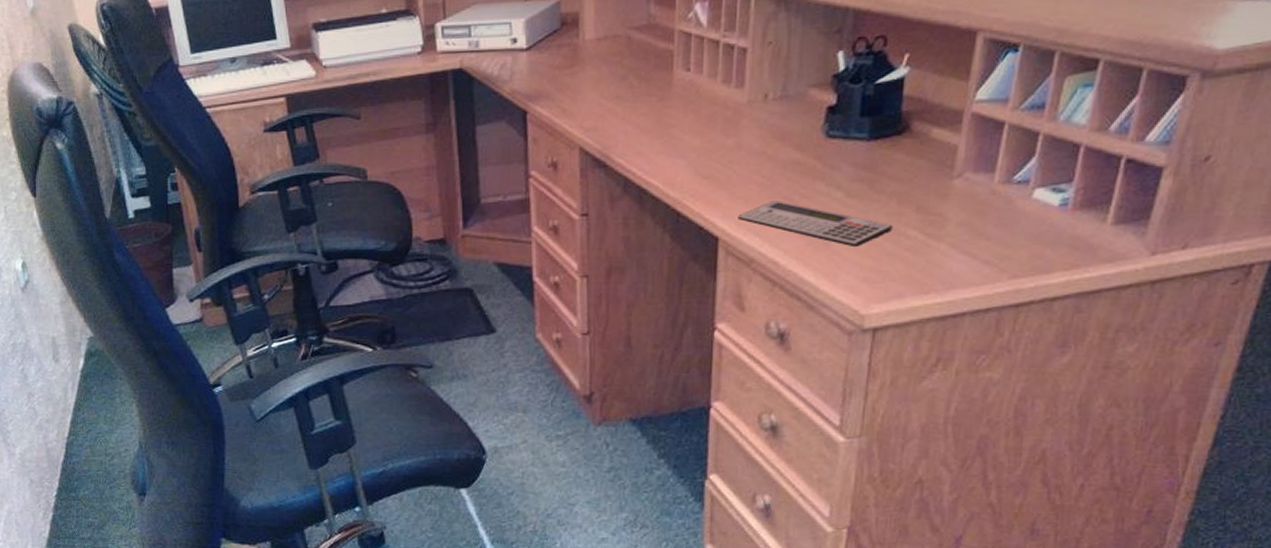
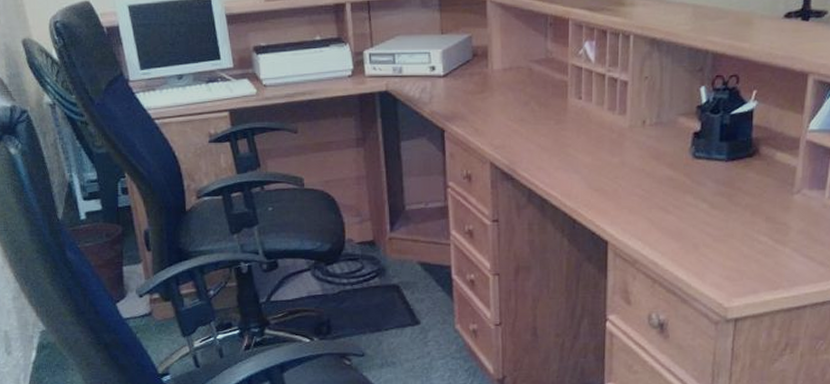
calculator: present [738,200,893,246] -> none [623,210,748,250]

